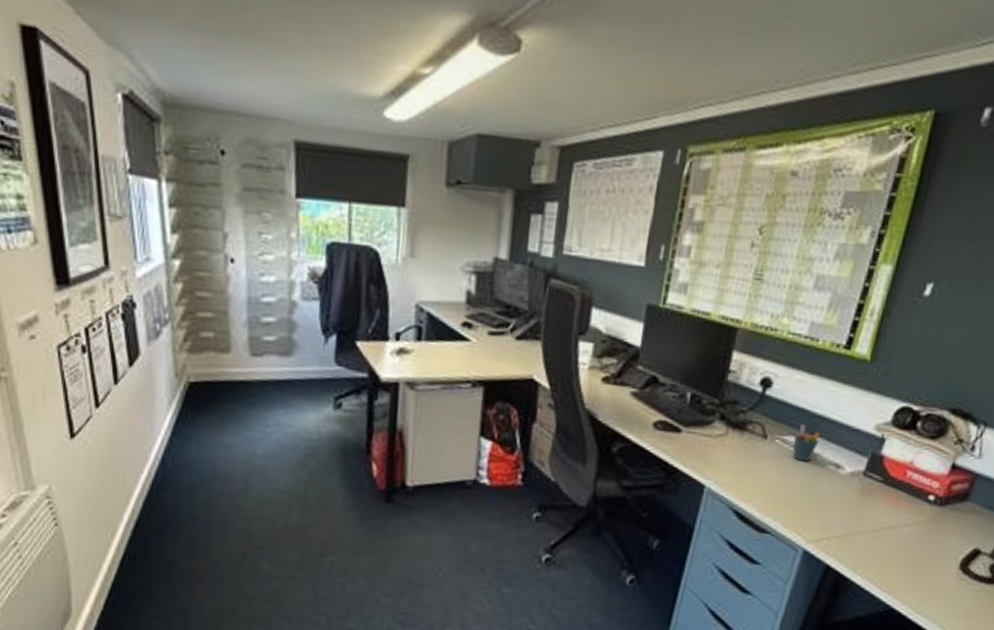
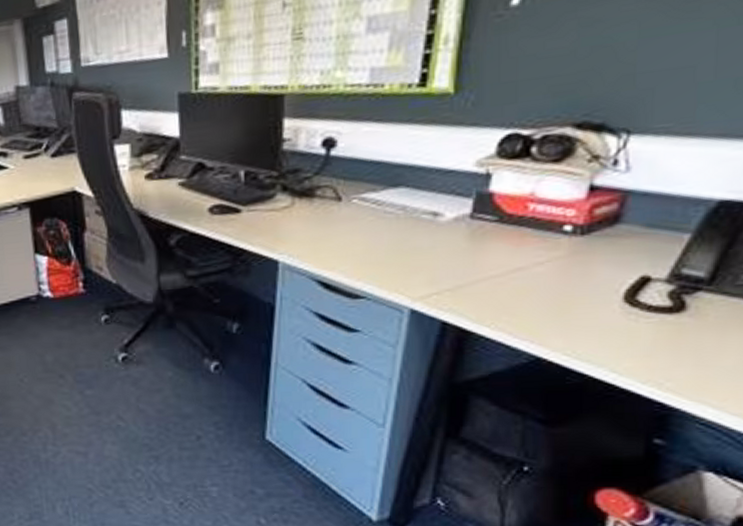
pen holder: present [792,424,822,462] -> none [374,177,408,217]

